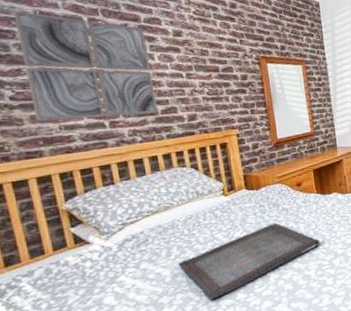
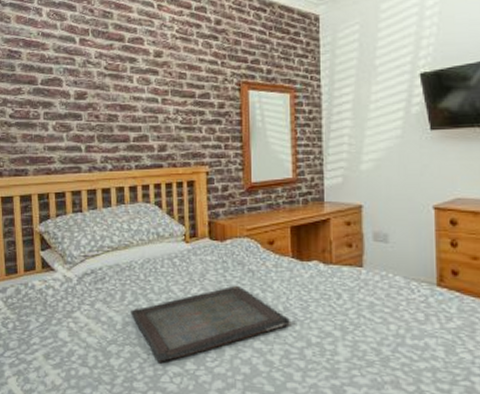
wall art: present [13,10,158,121] -> none [22,32,130,141]

